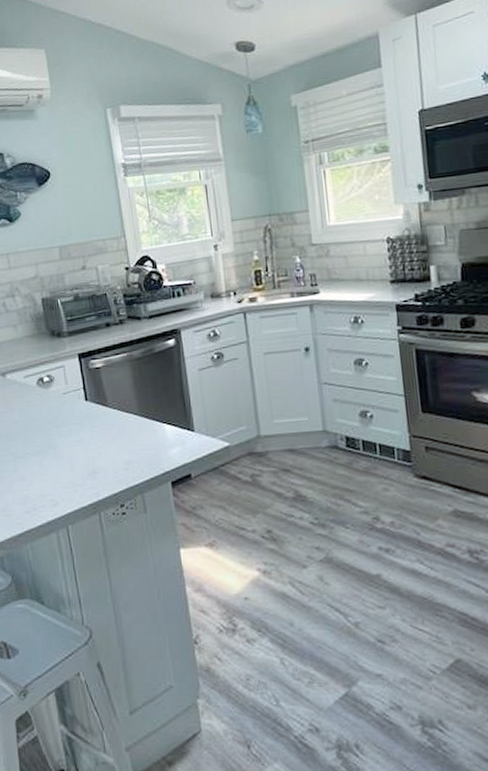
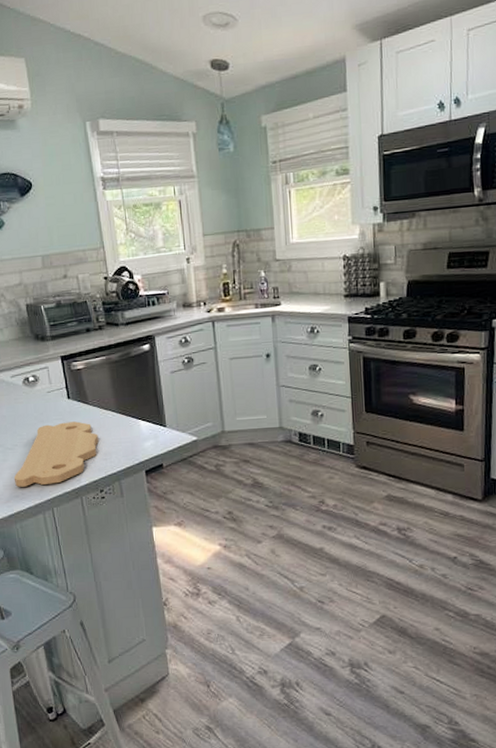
cutting board: none [24,426,119,501] -> present [13,421,99,487]

